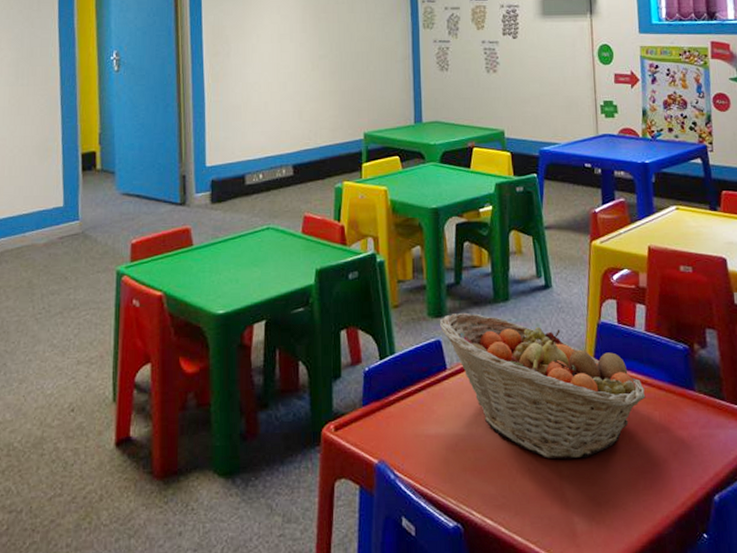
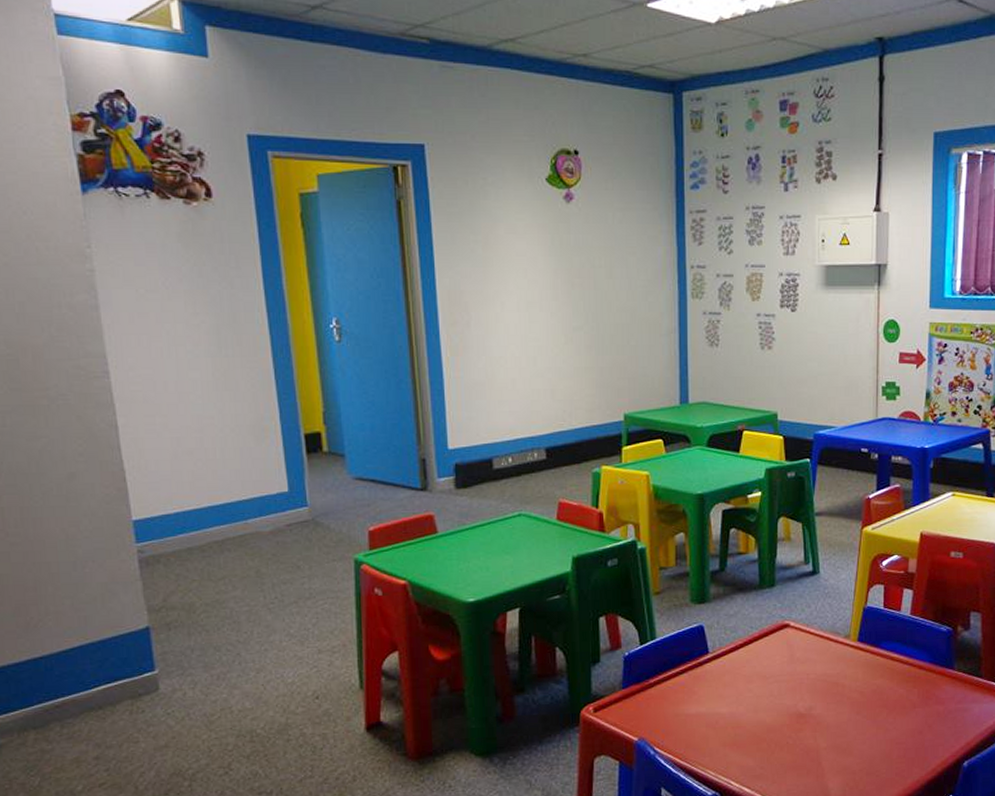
fruit basket: present [439,312,646,459] -> none [702,598,906,734]

